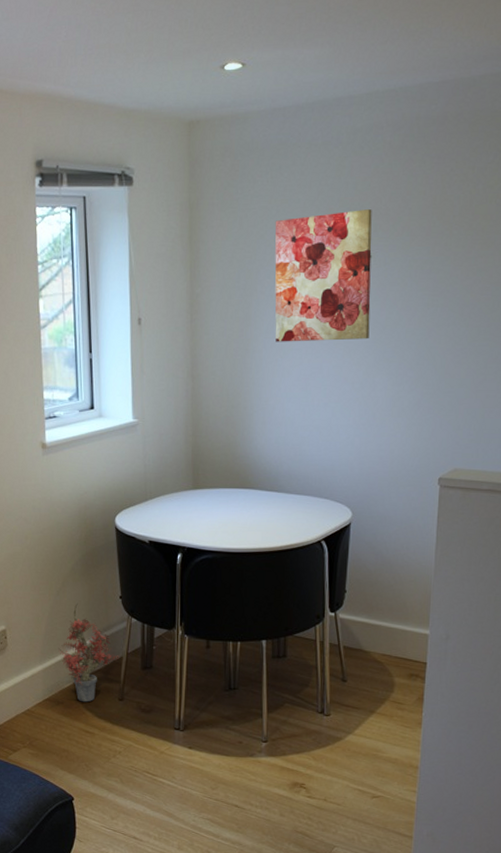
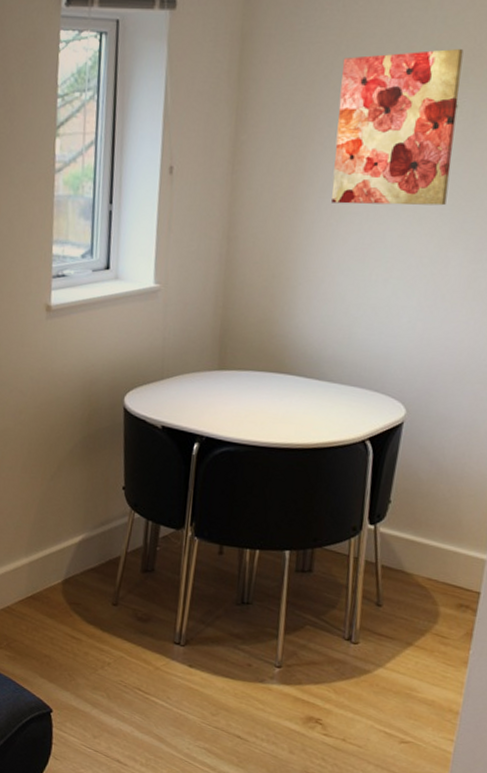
potted plant: present [58,603,121,702] -> none [47,490,119,604]

